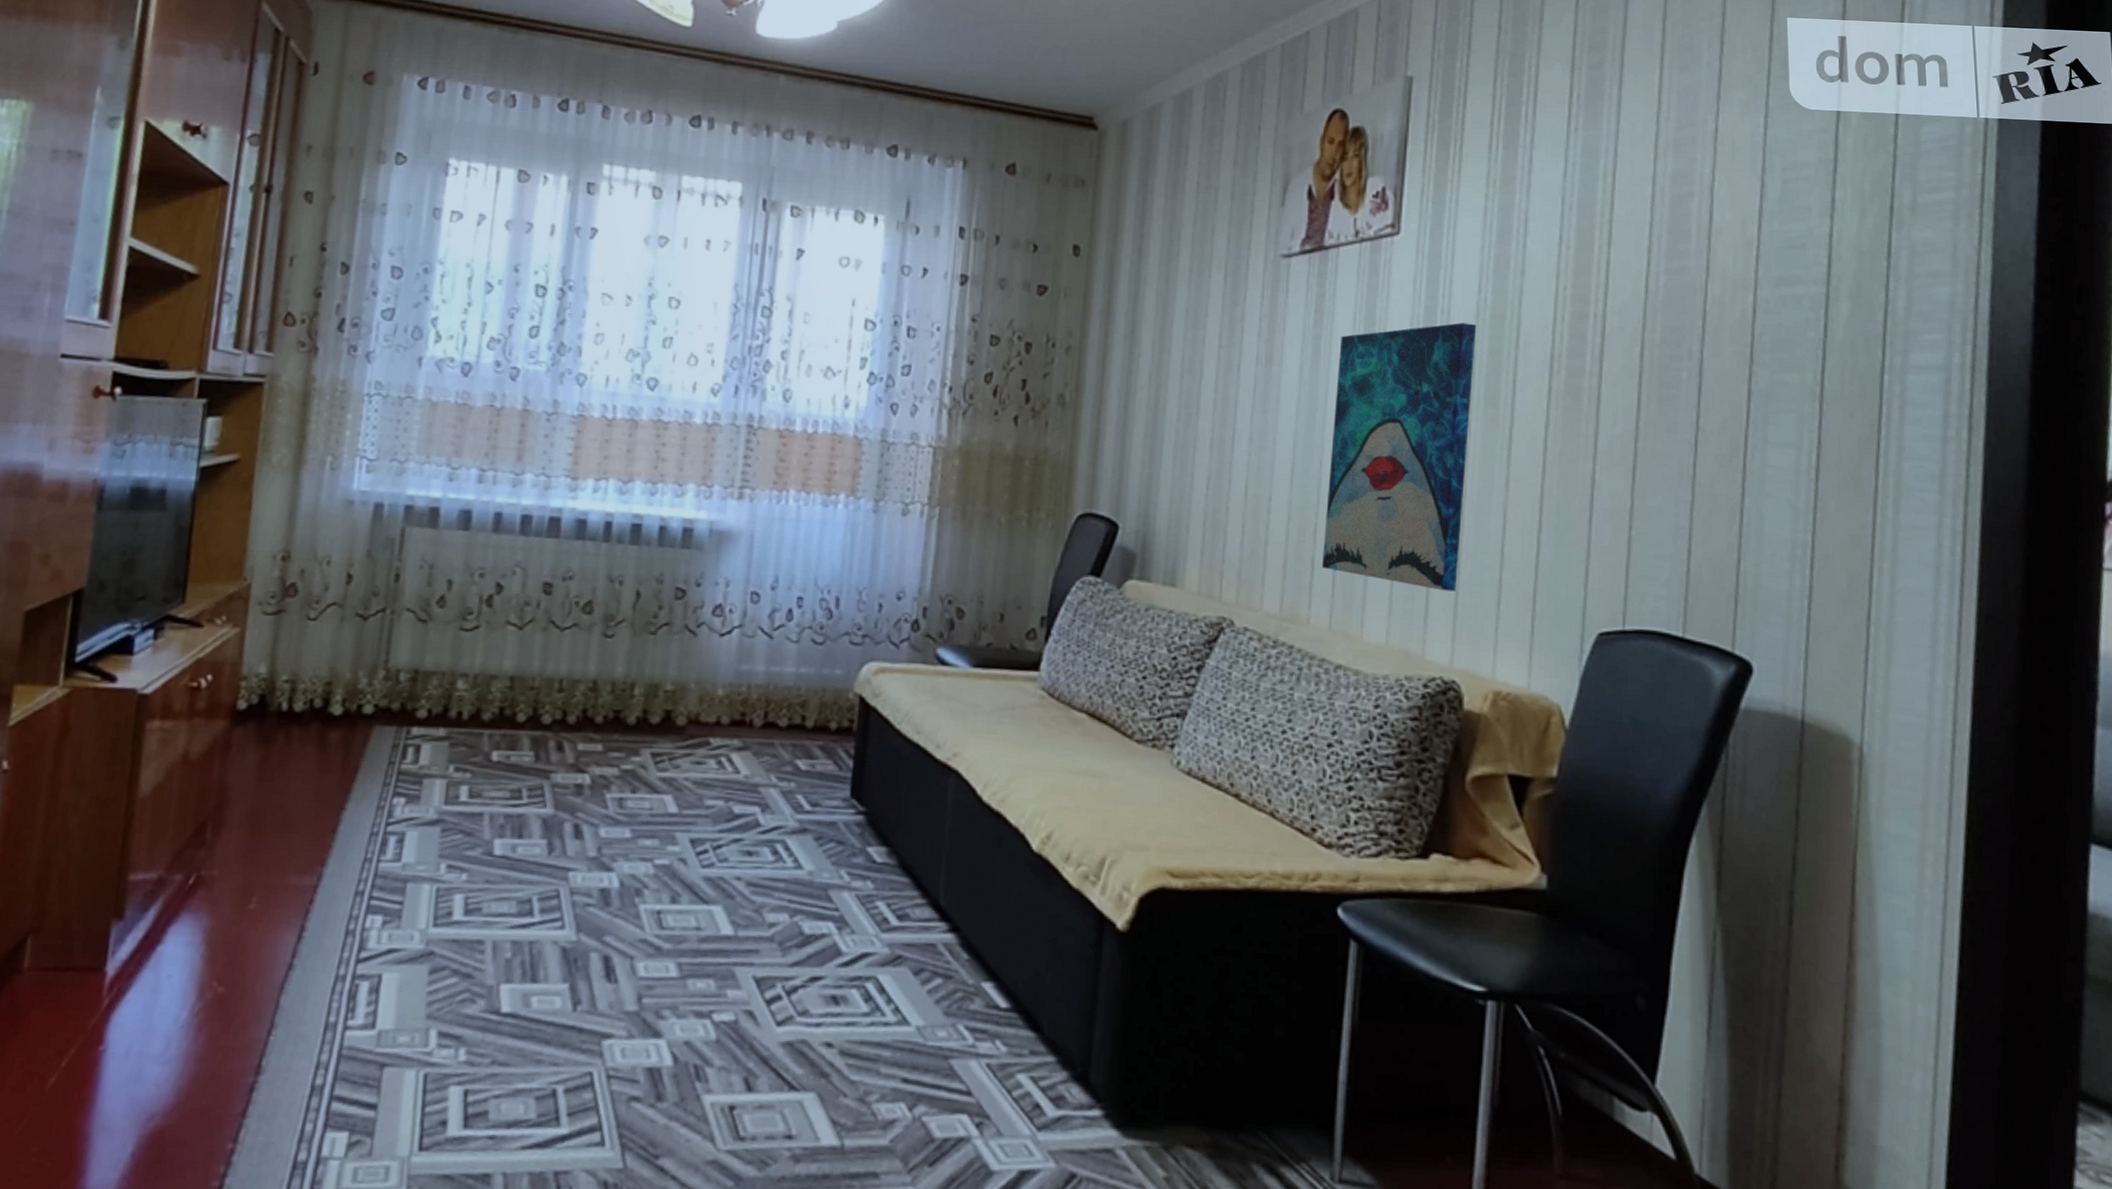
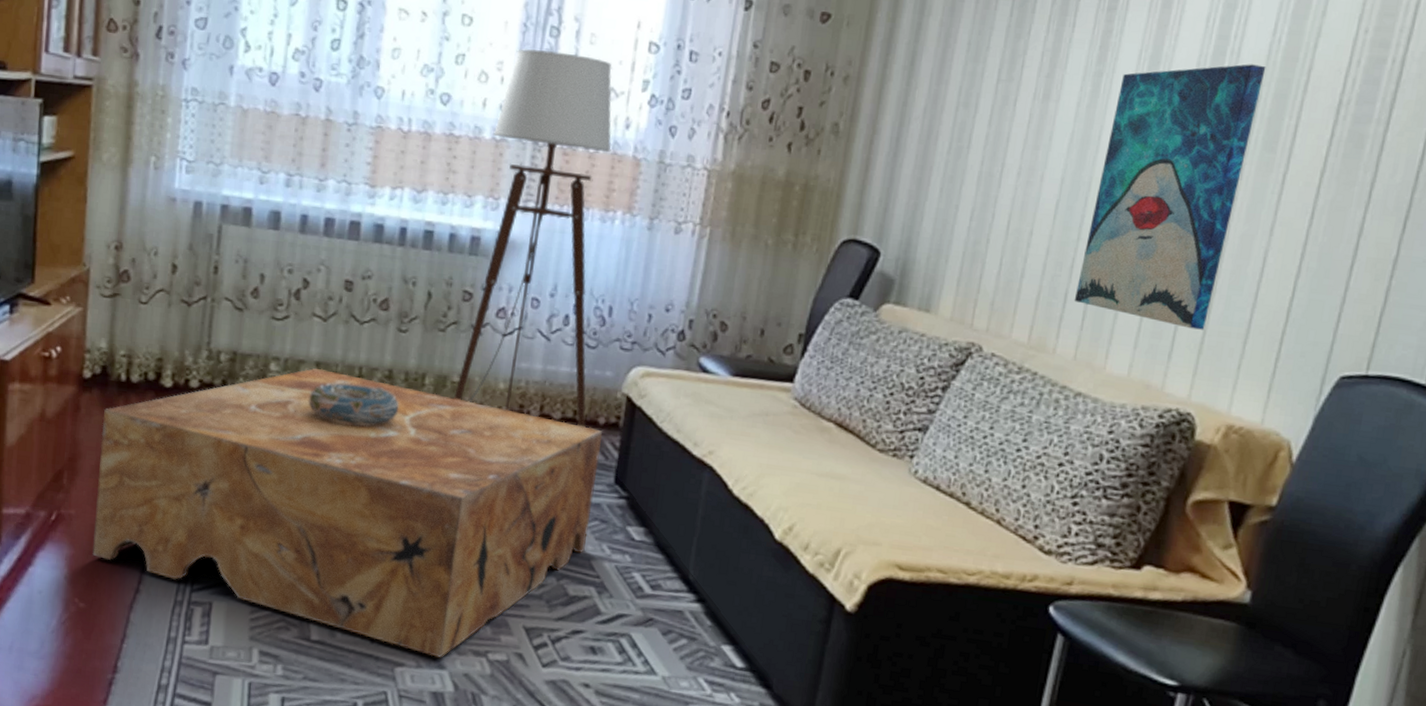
coffee table: none [237,683,835,1024] -> present [92,368,603,658]
decorative bowl: none [500,699,605,749] -> present [307,382,399,427]
floor lamp: none [667,330,831,734] -> present [454,49,612,427]

